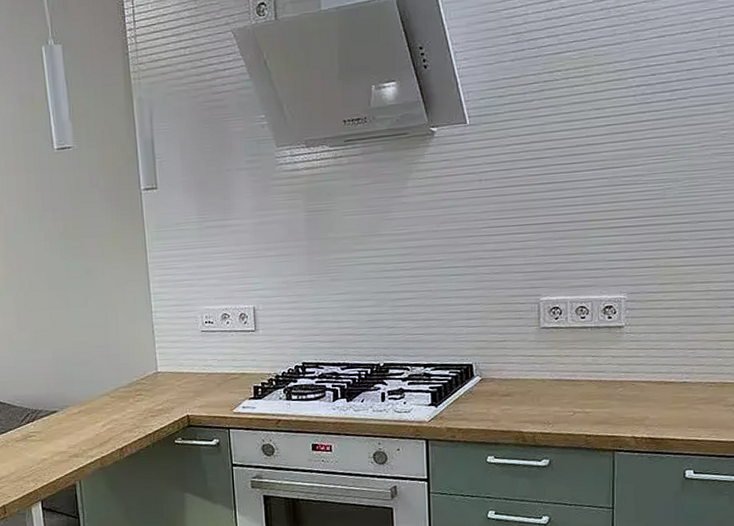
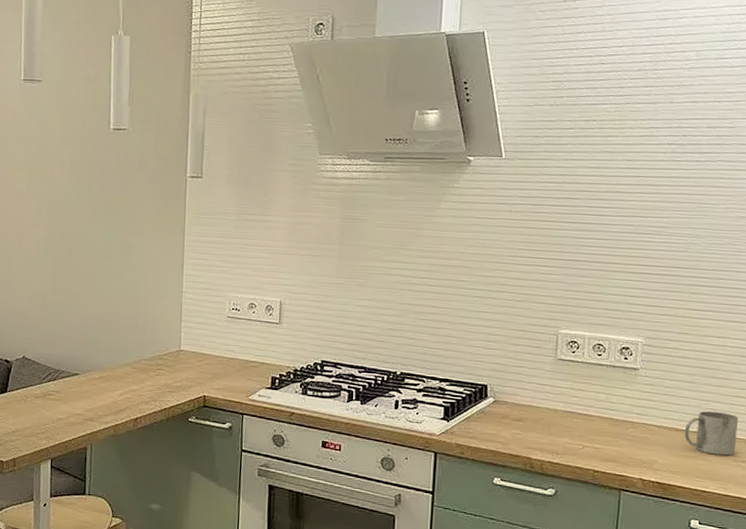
mug: none [673,358,727,403] -> present [684,411,739,456]

